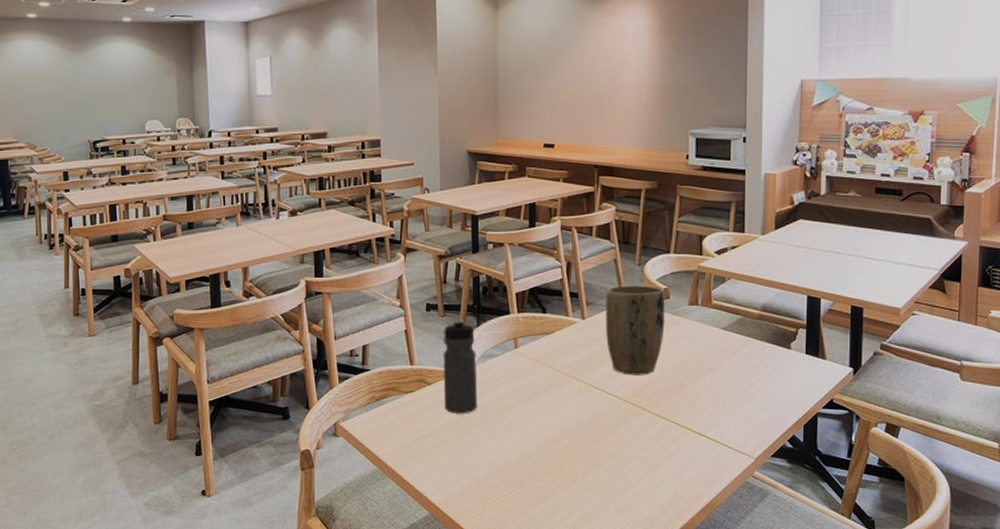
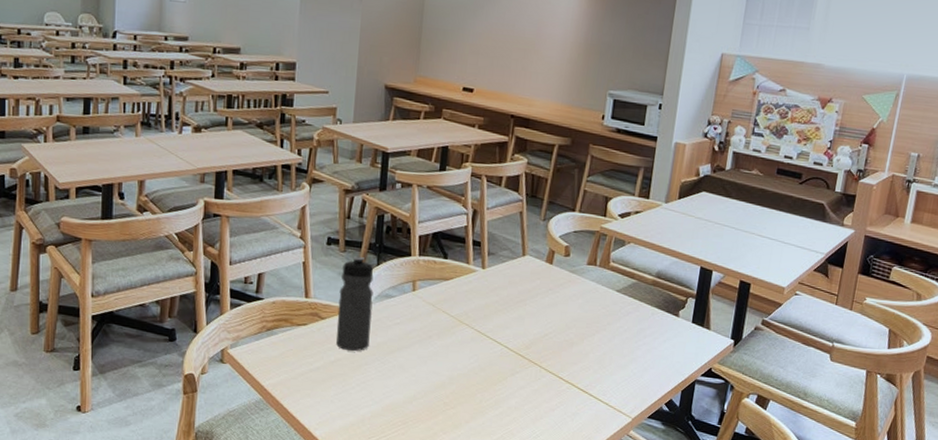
plant pot: present [605,285,665,375] -> none [503,238,566,329]

